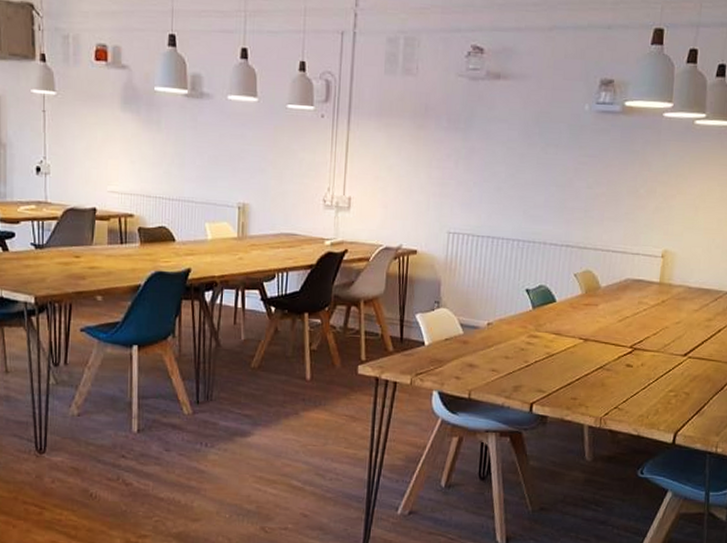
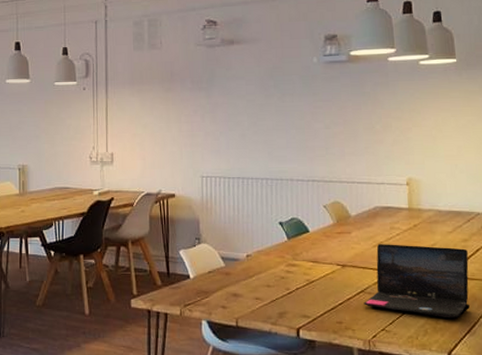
laptop: none [601,319,710,399] -> present [364,244,470,319]

